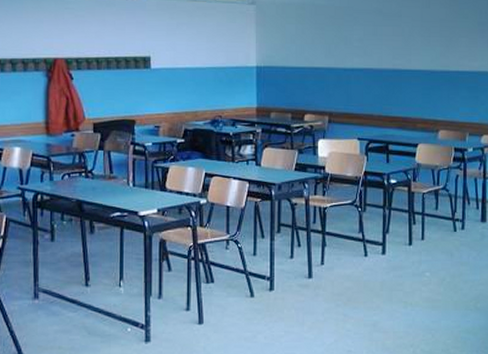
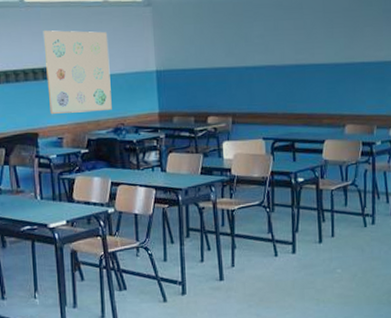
wall art: none [147,21,211,103] -> present [43,30,112,114]

